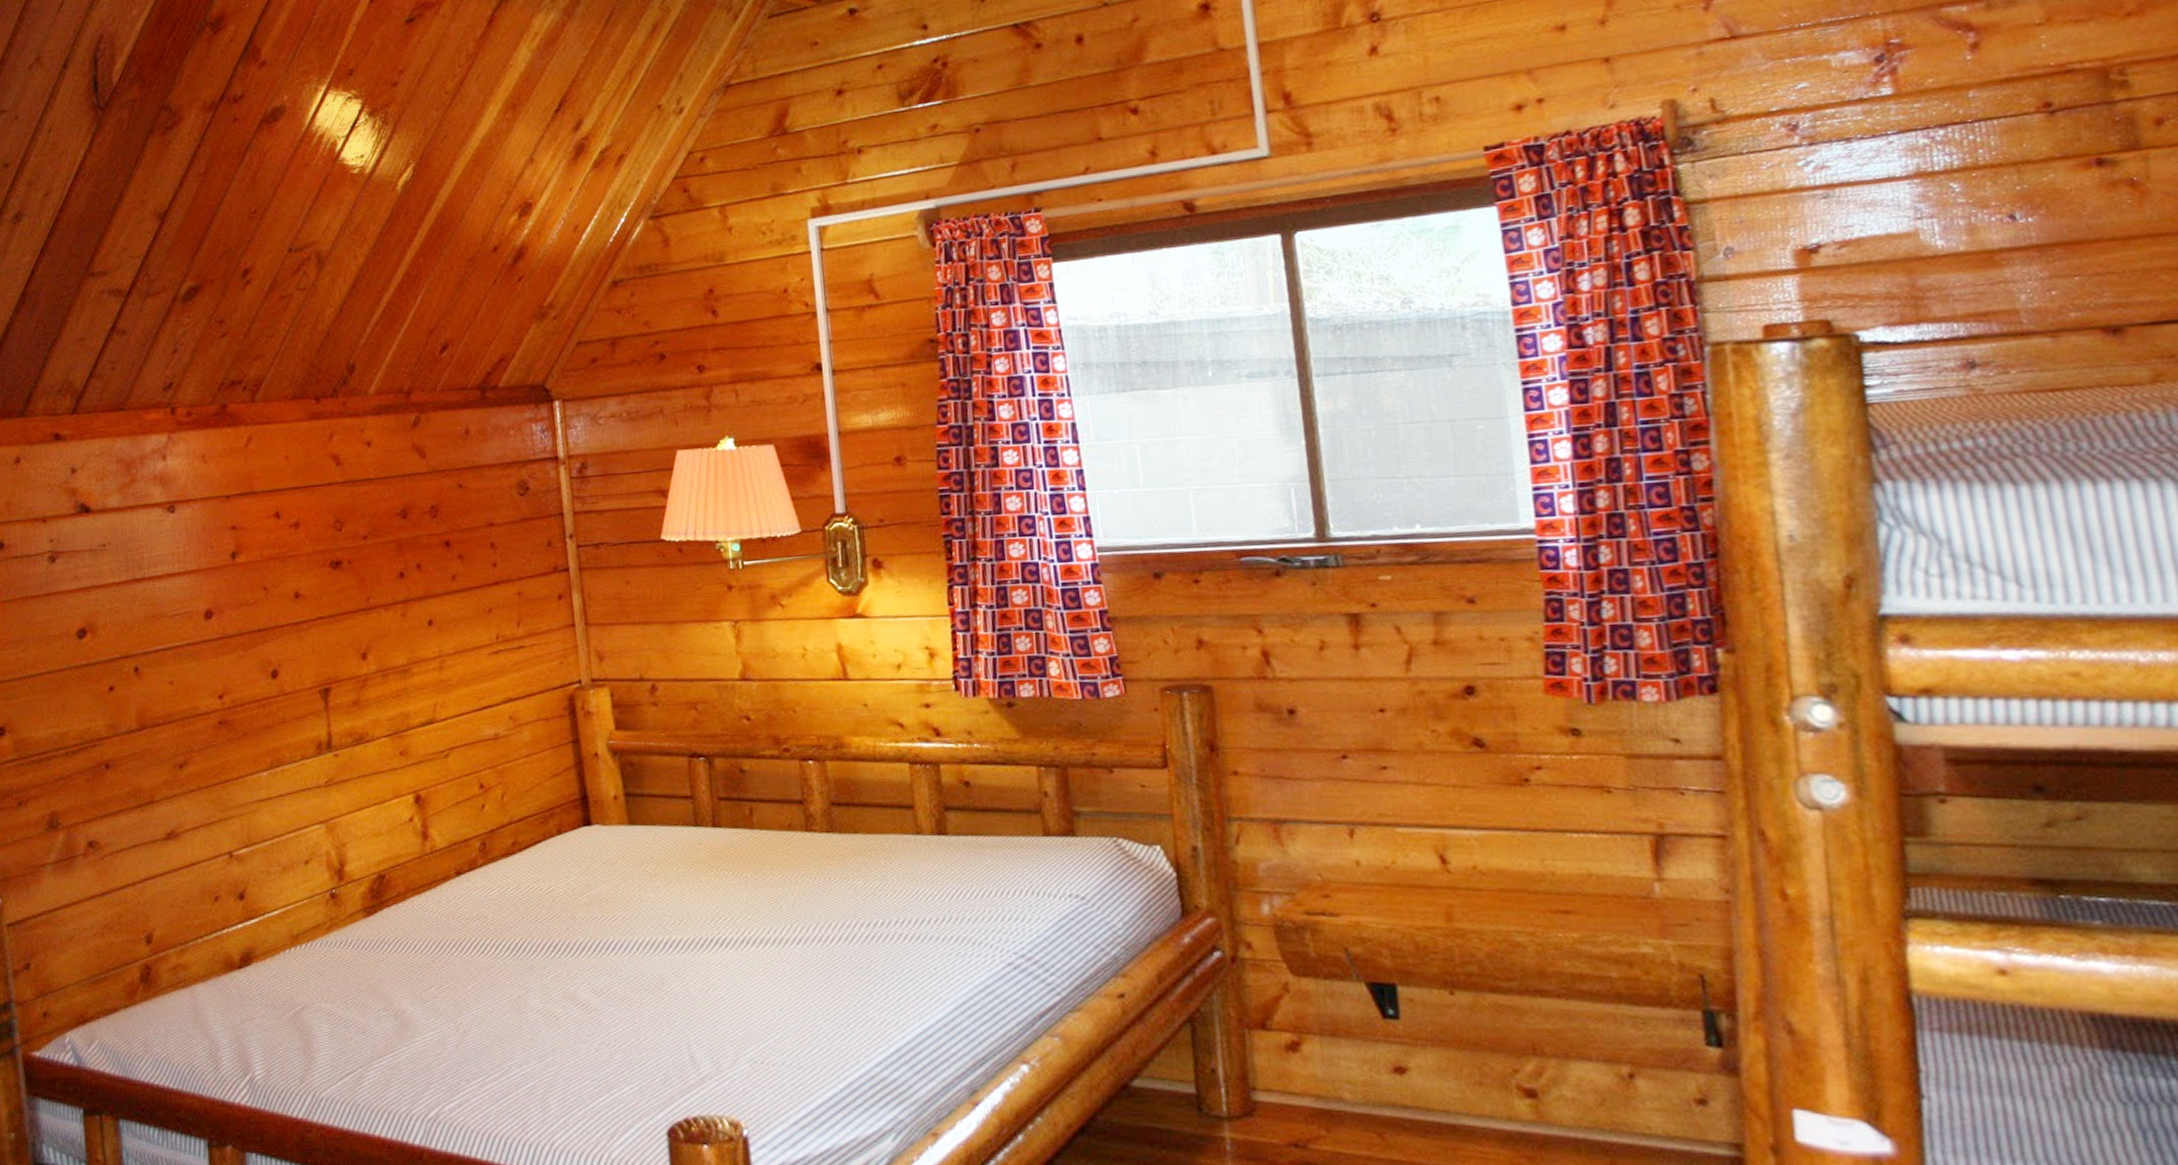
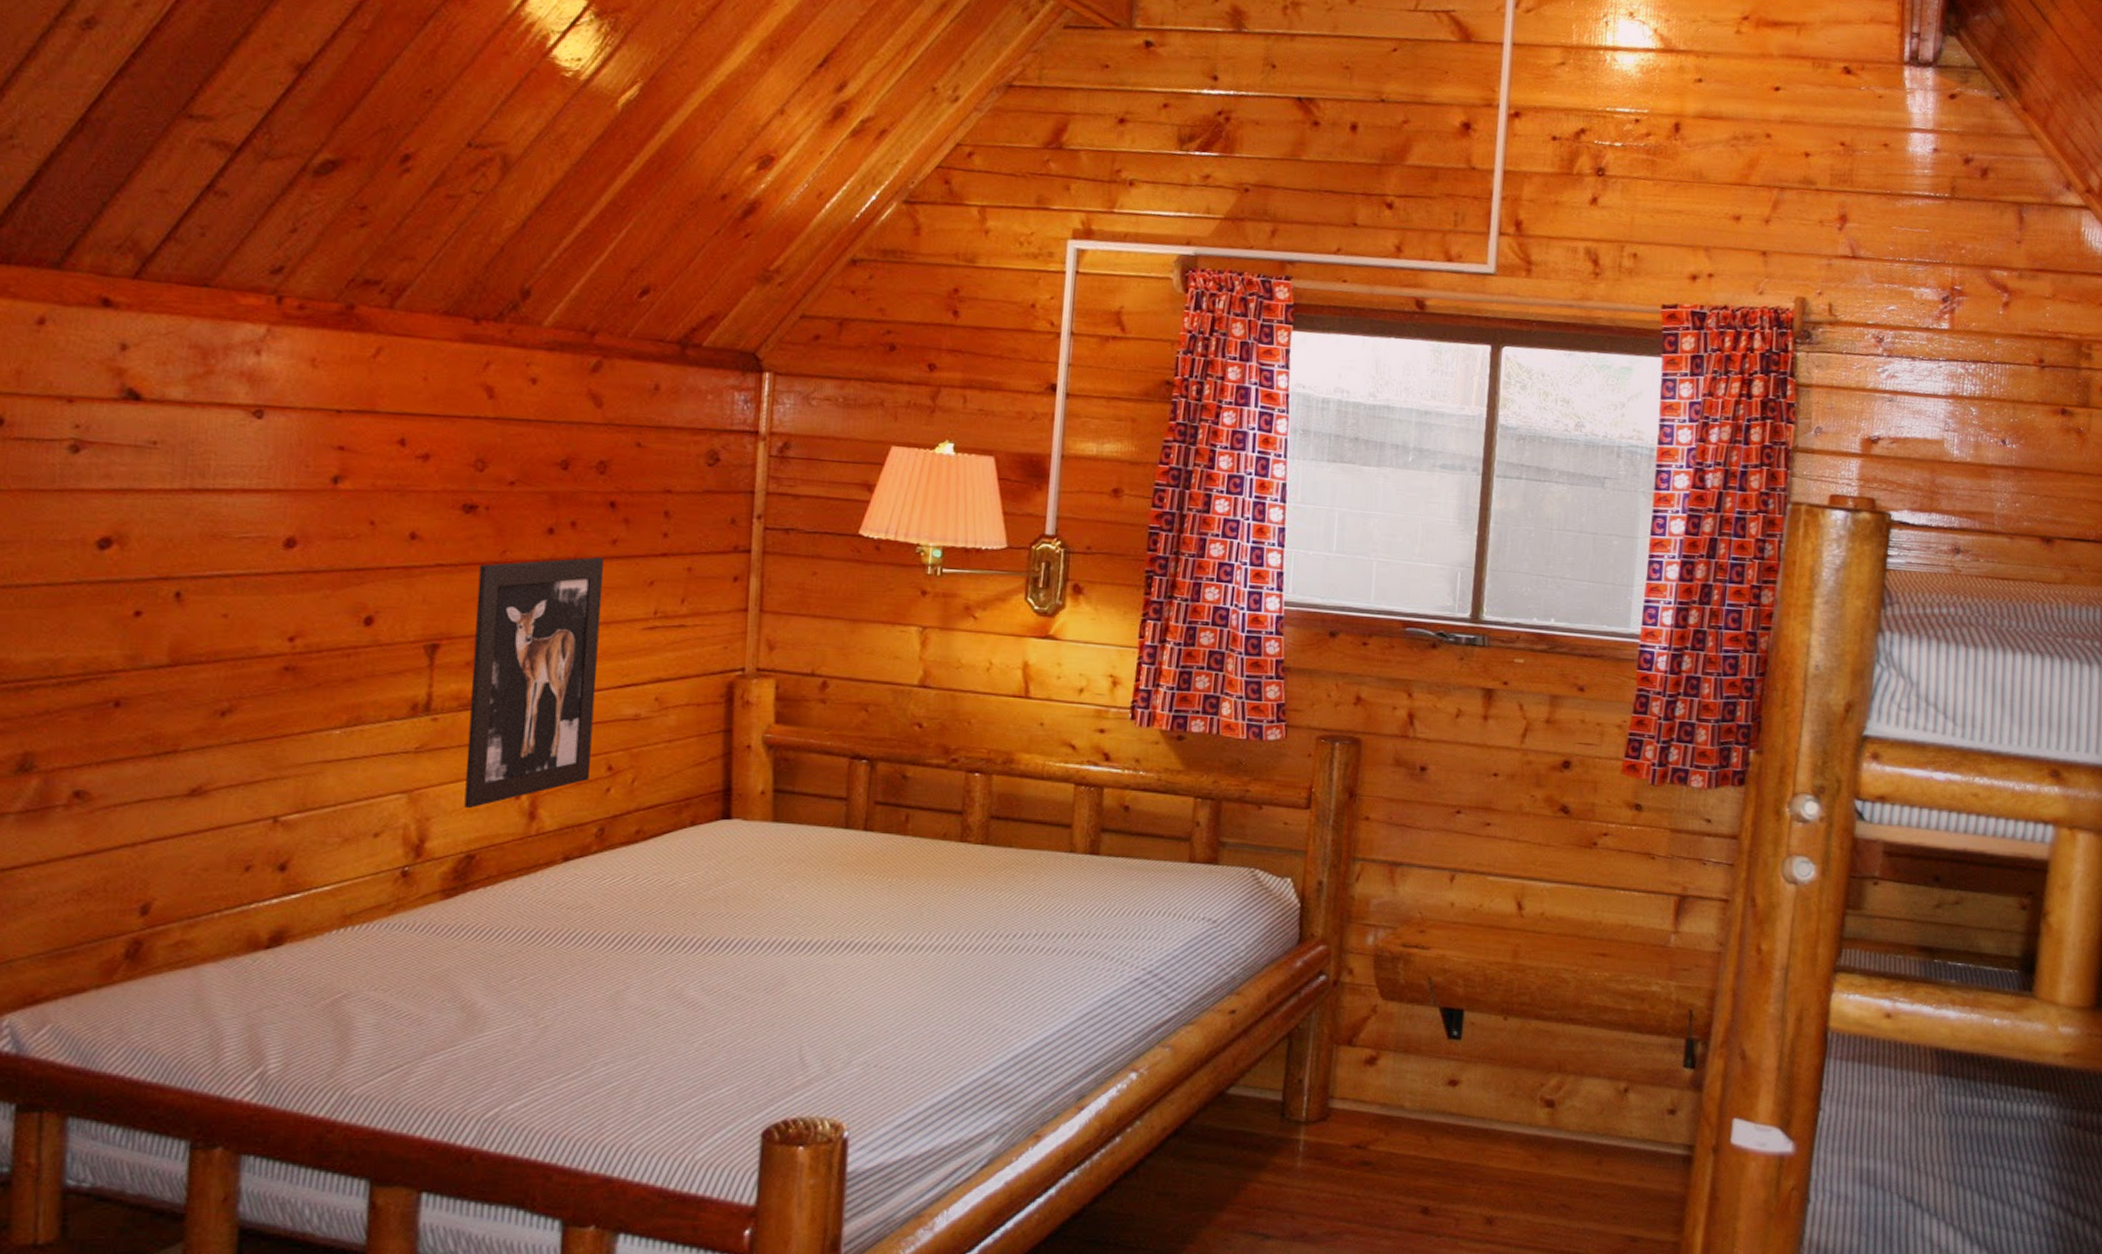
wall art: none [351,593,467,833] -> present [464,557,604,809]

